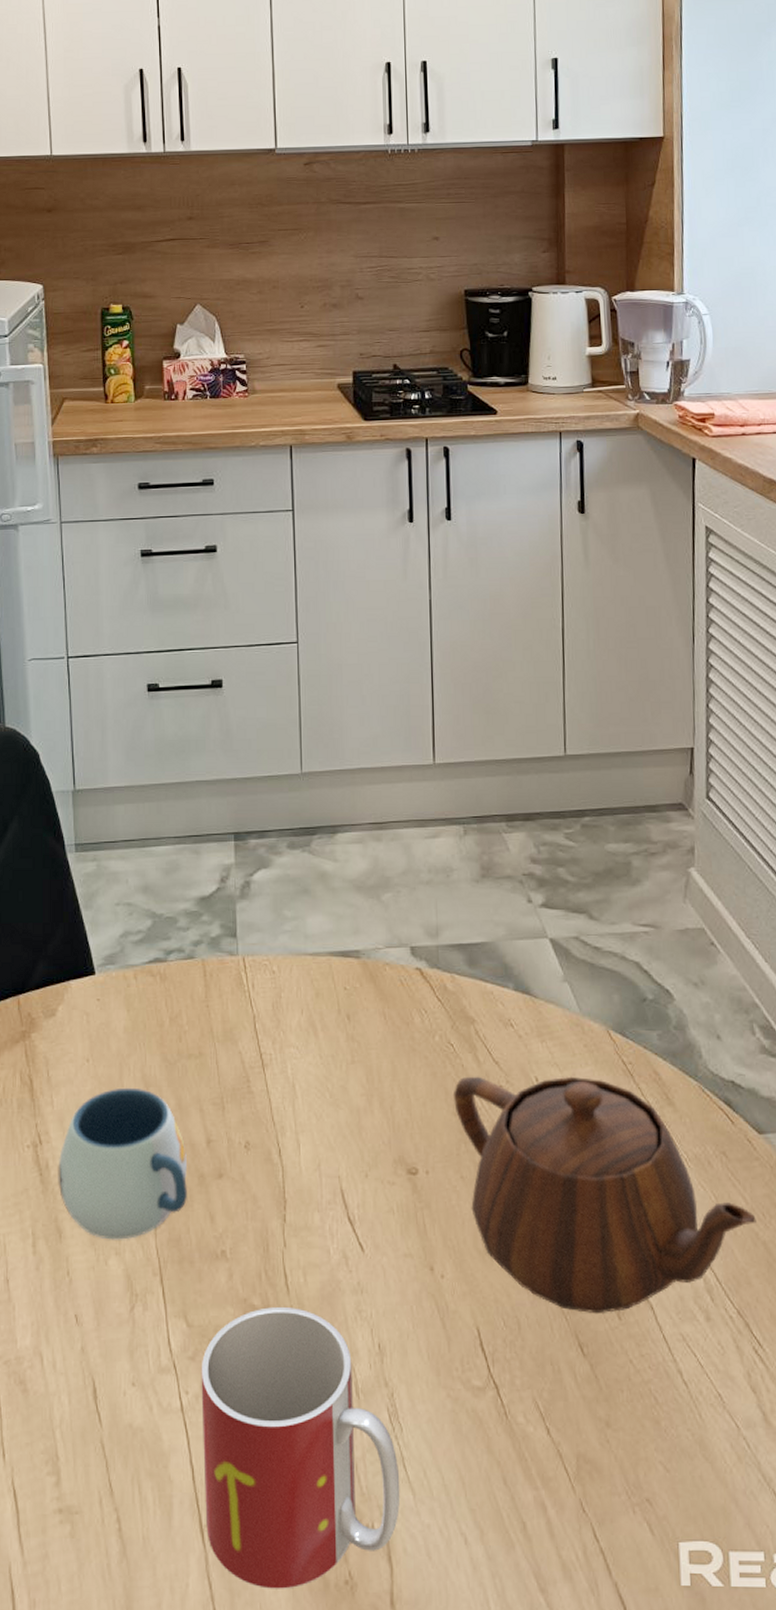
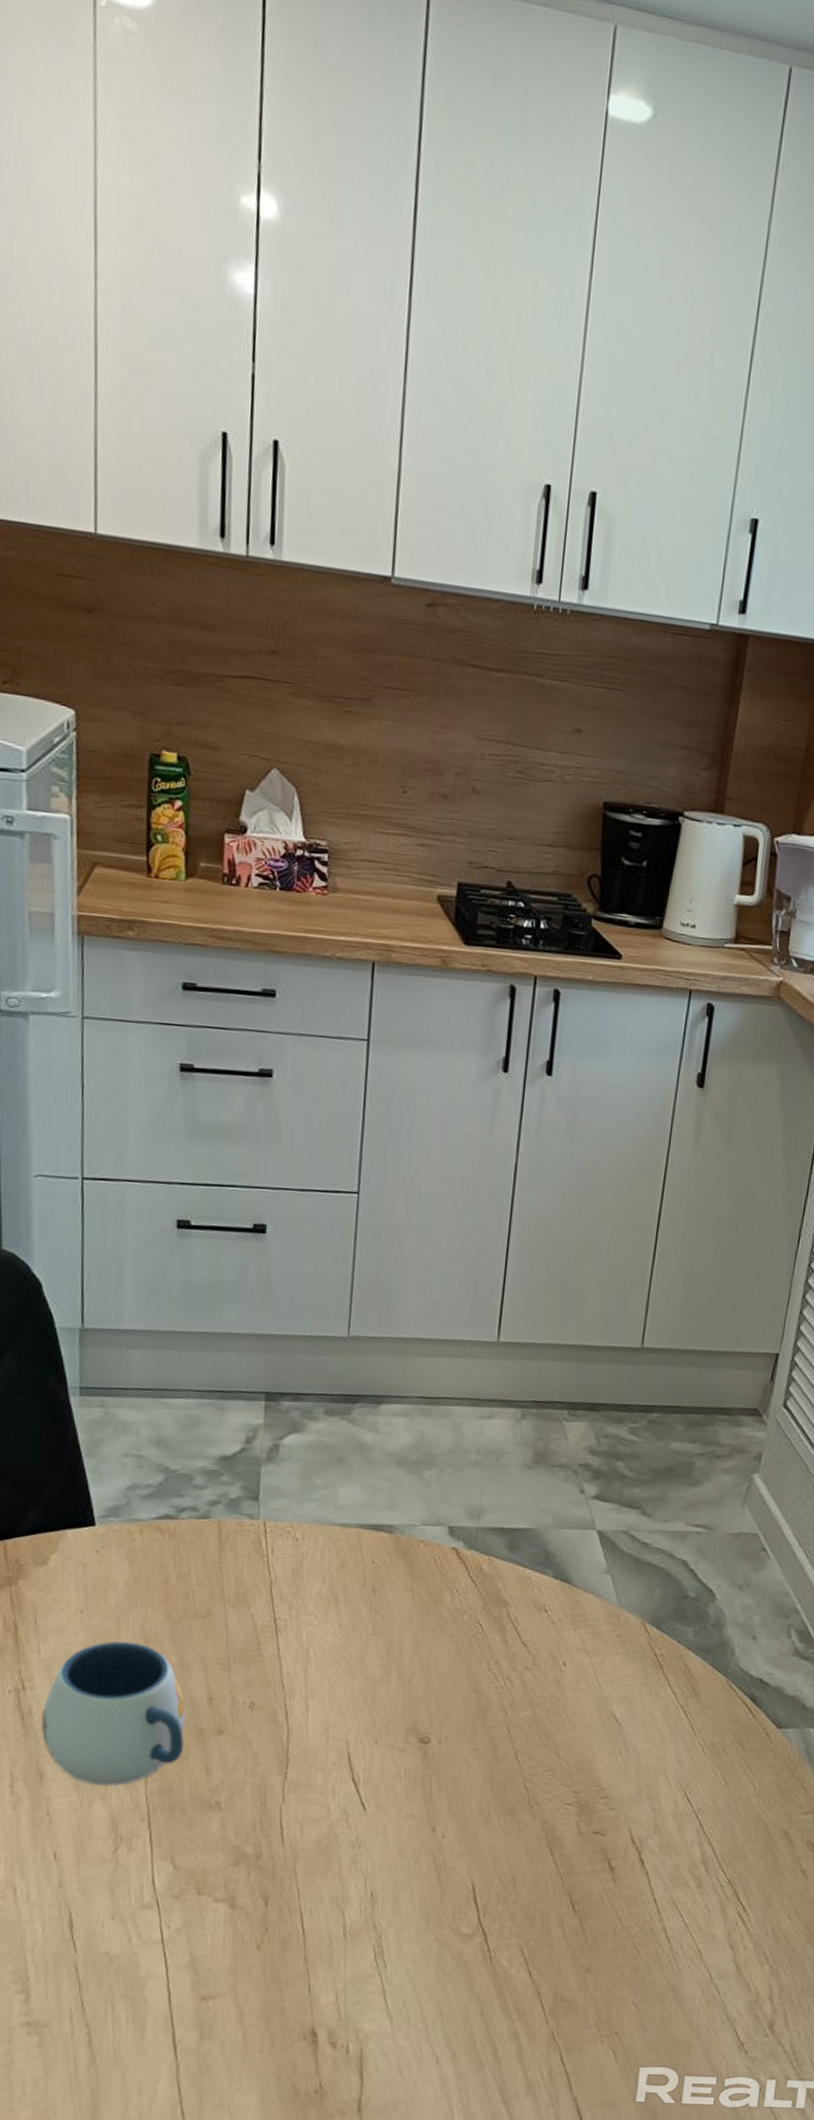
mug: present [201,1307,401,1589] -> none [179,1855,379,2096]
teapot: present [453,1076,756,1314] -> none [475,1656,761,1877]

